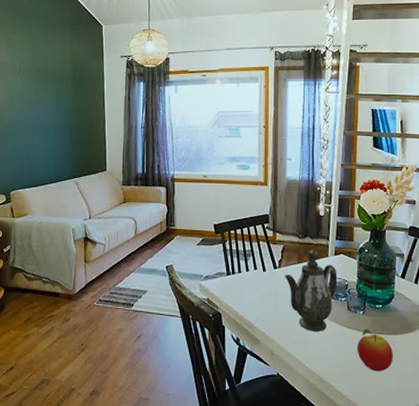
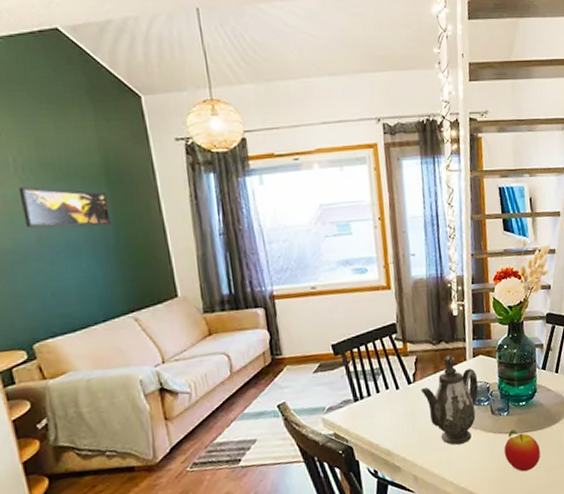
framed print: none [19,84,72,114] -> present [18,187,112,228]

